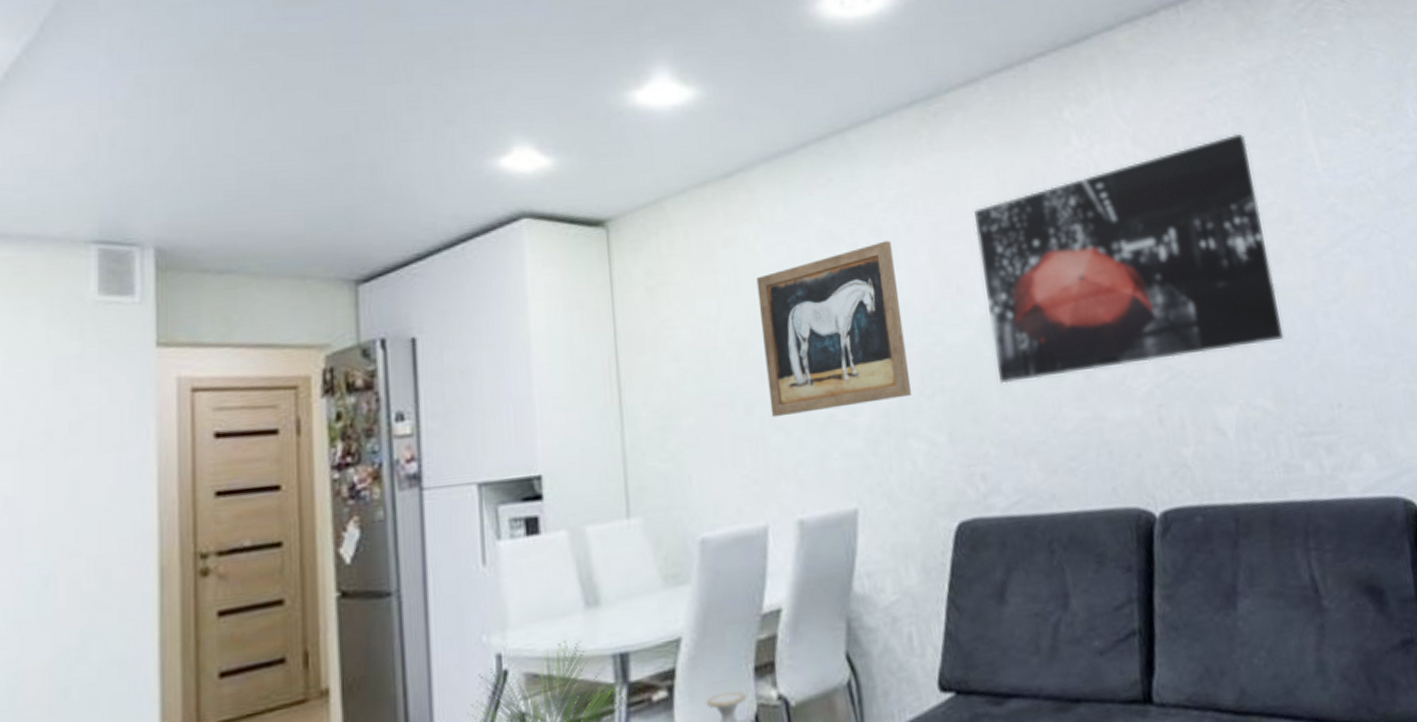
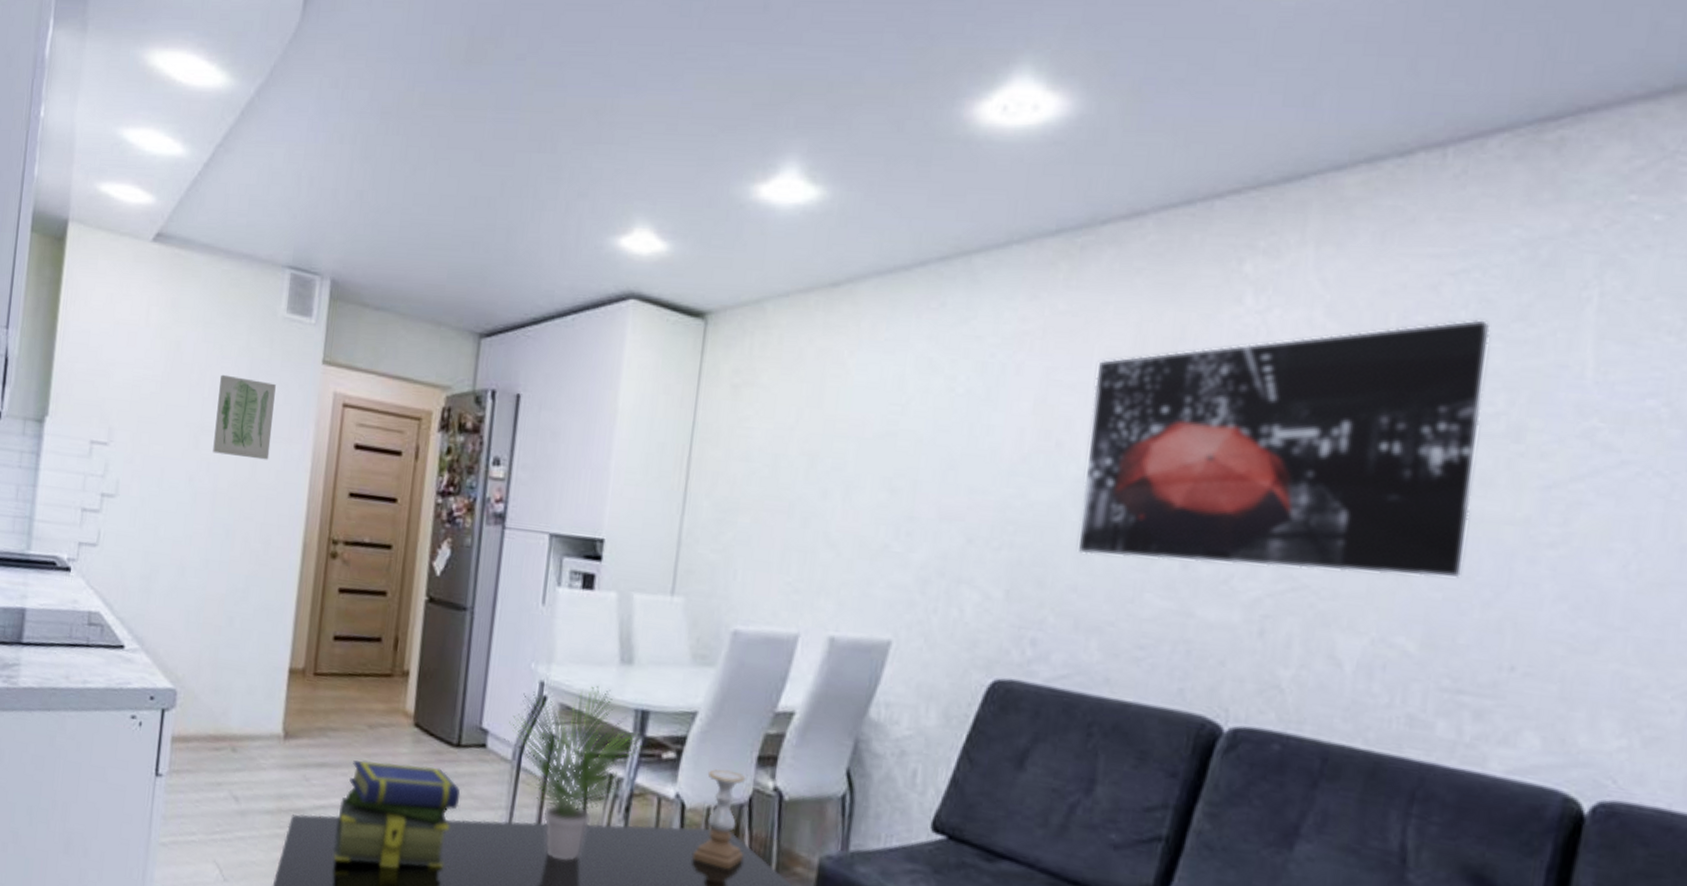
wall art: none [10,381,96,483] -> present [212,374,276,460]
wall art: present [756,240,912,418] -> none [826,378,994,544]

